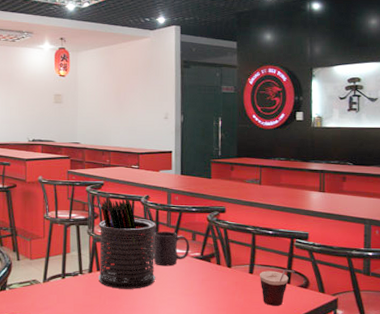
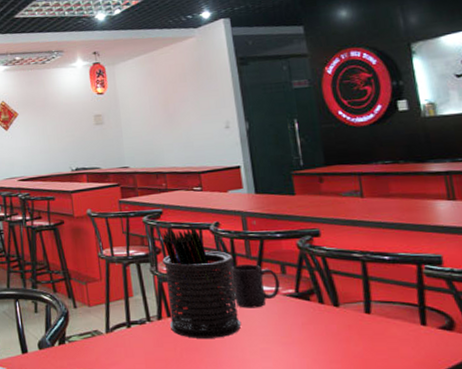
cup: present [259,269,296,306] -> none [379,305,432,355]

